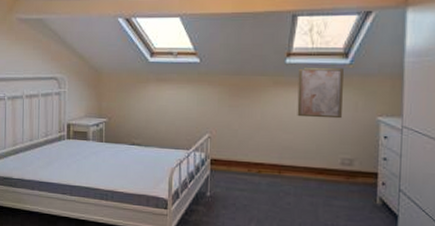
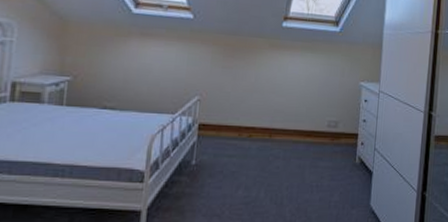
wall art: present [297,67,344,119] -> none [290,32,334,83]

